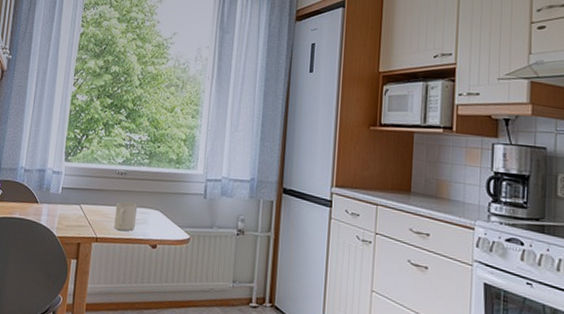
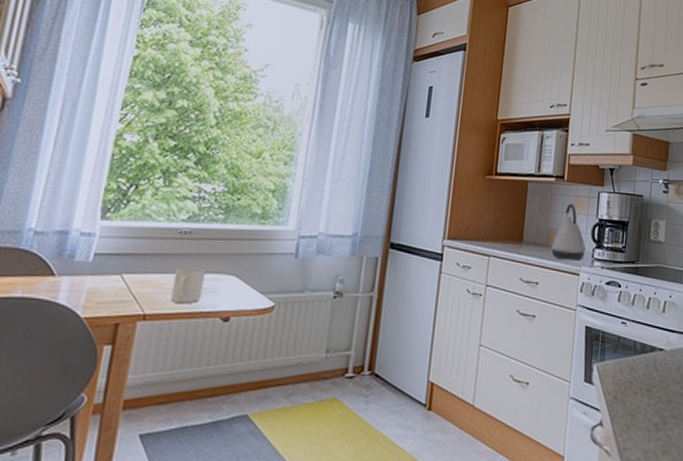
kettle: none [442,155,481,214] -> present [551,203,587,261]

